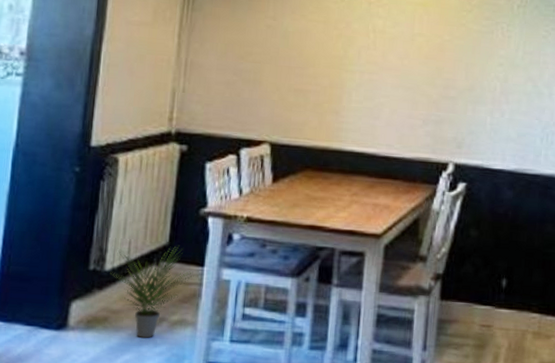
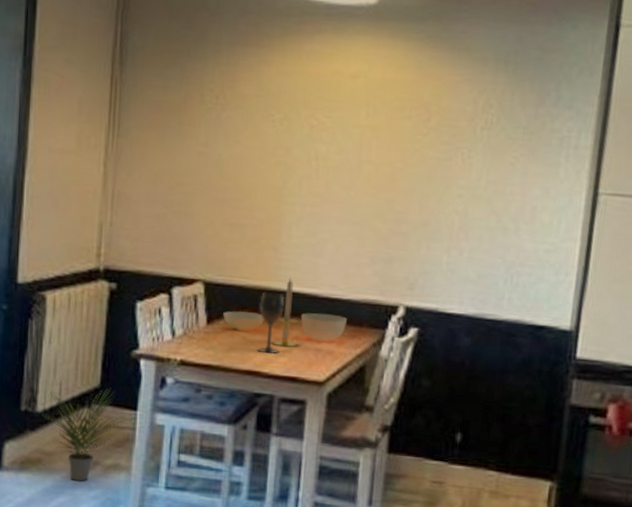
bowl: none [288,170,326,189] -> present [223,311,264,331]
wine glass: none [319,152,345,209] -> present [257,292,285,354]
candle: none [333,138,357,203] -> present [272,277,298,347]
bowl: none [359,170,402,198] -> present [300,312,347,343]

